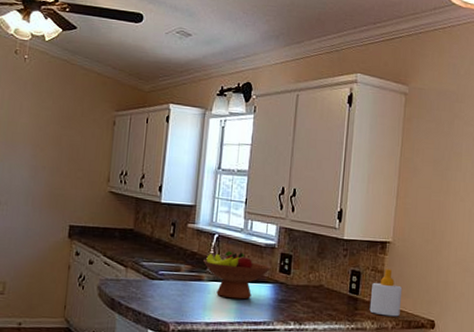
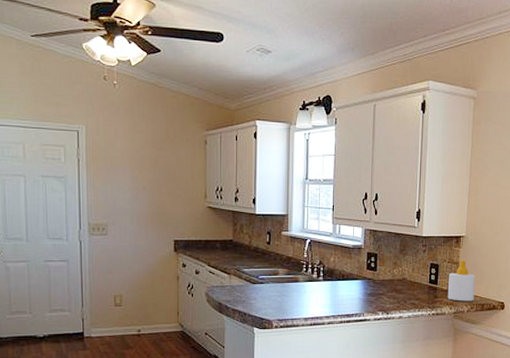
fruit bowl: present [202,251,271,300] -> none [297,254,359,296]

